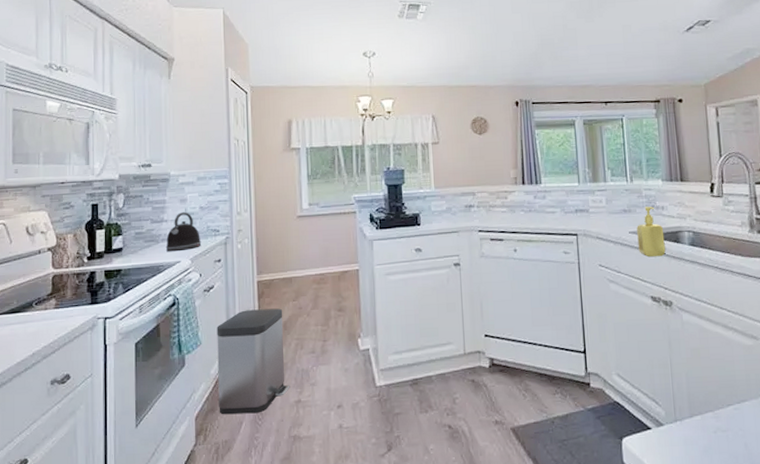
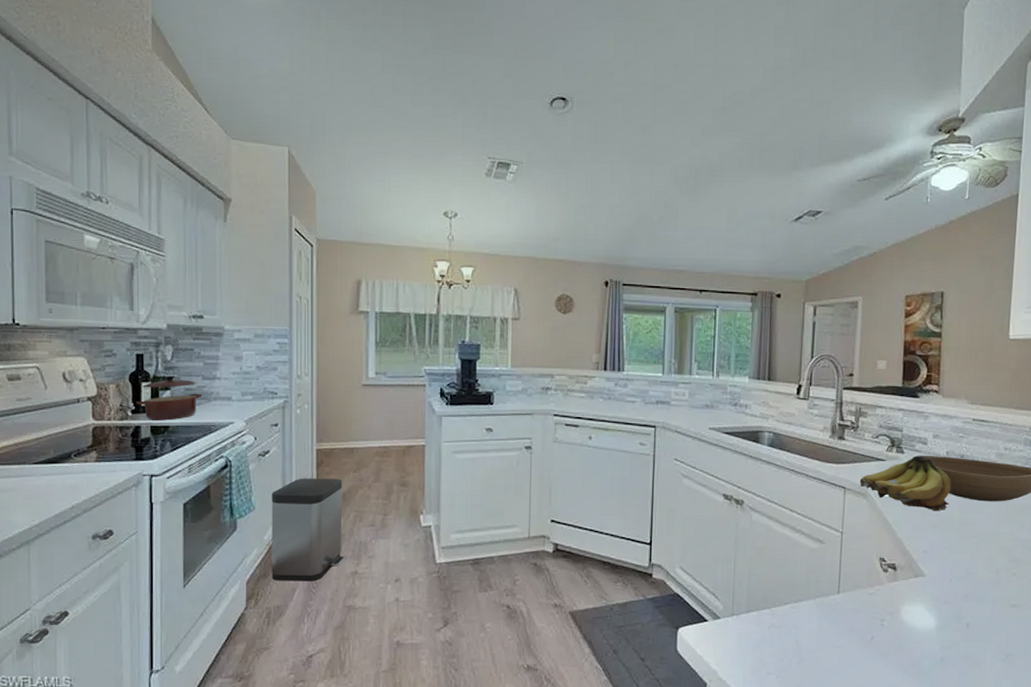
saucepan: none [92,221,151,266] -> present [136,375,203,421]
kettle: present [165,212,202,252] -> none [218,370,257,412]
soap dispenser: present [637,206,666,258] -> none [716,403,745,456]

